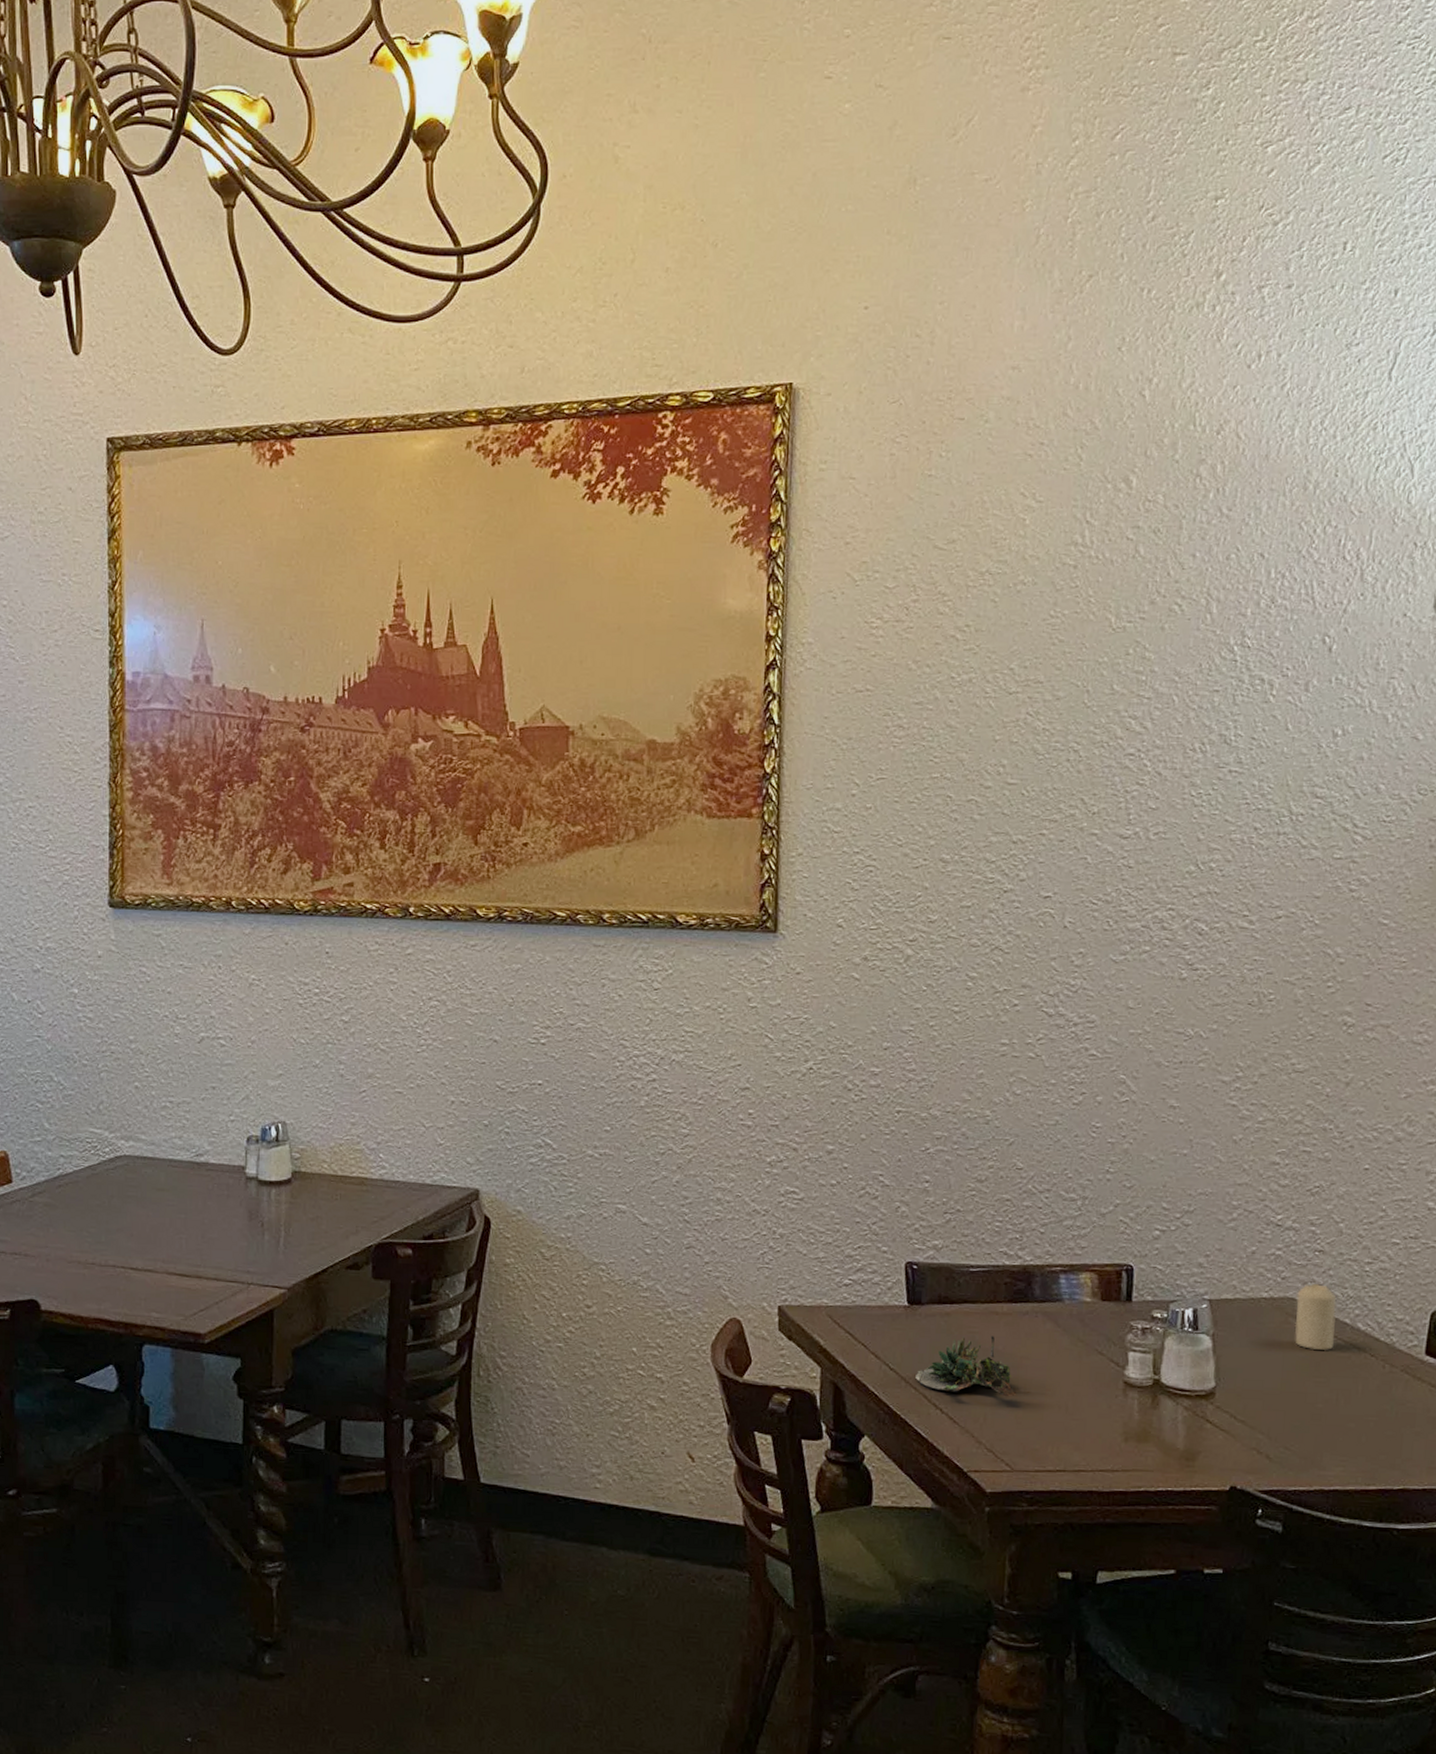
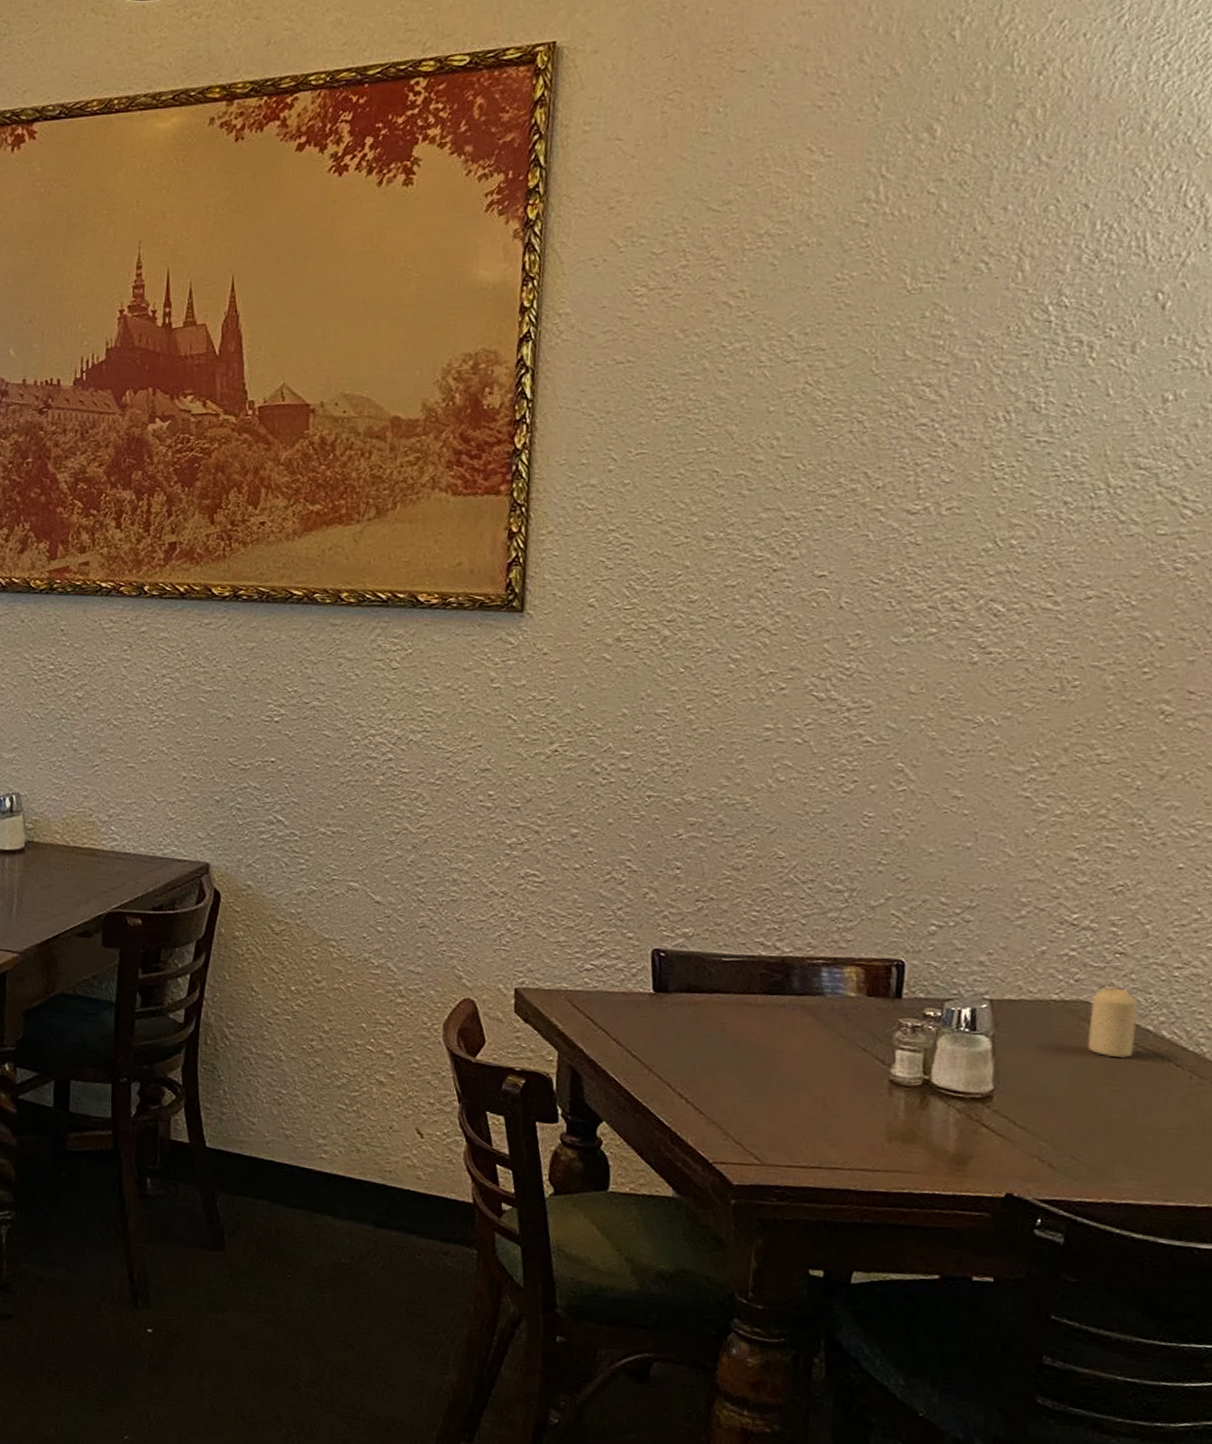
succulent plant: present [916,1336,1017,1397] -> none [659,1026,770,1090]

